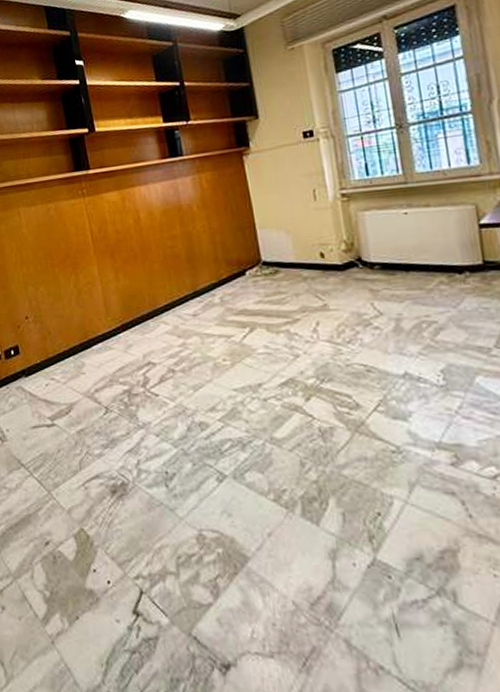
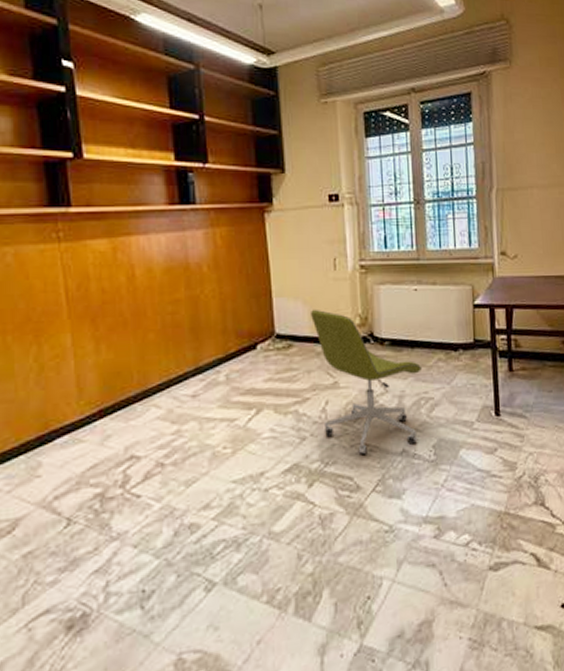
office chair: none [294,237,422,375] -> present [311,309,423,455]

